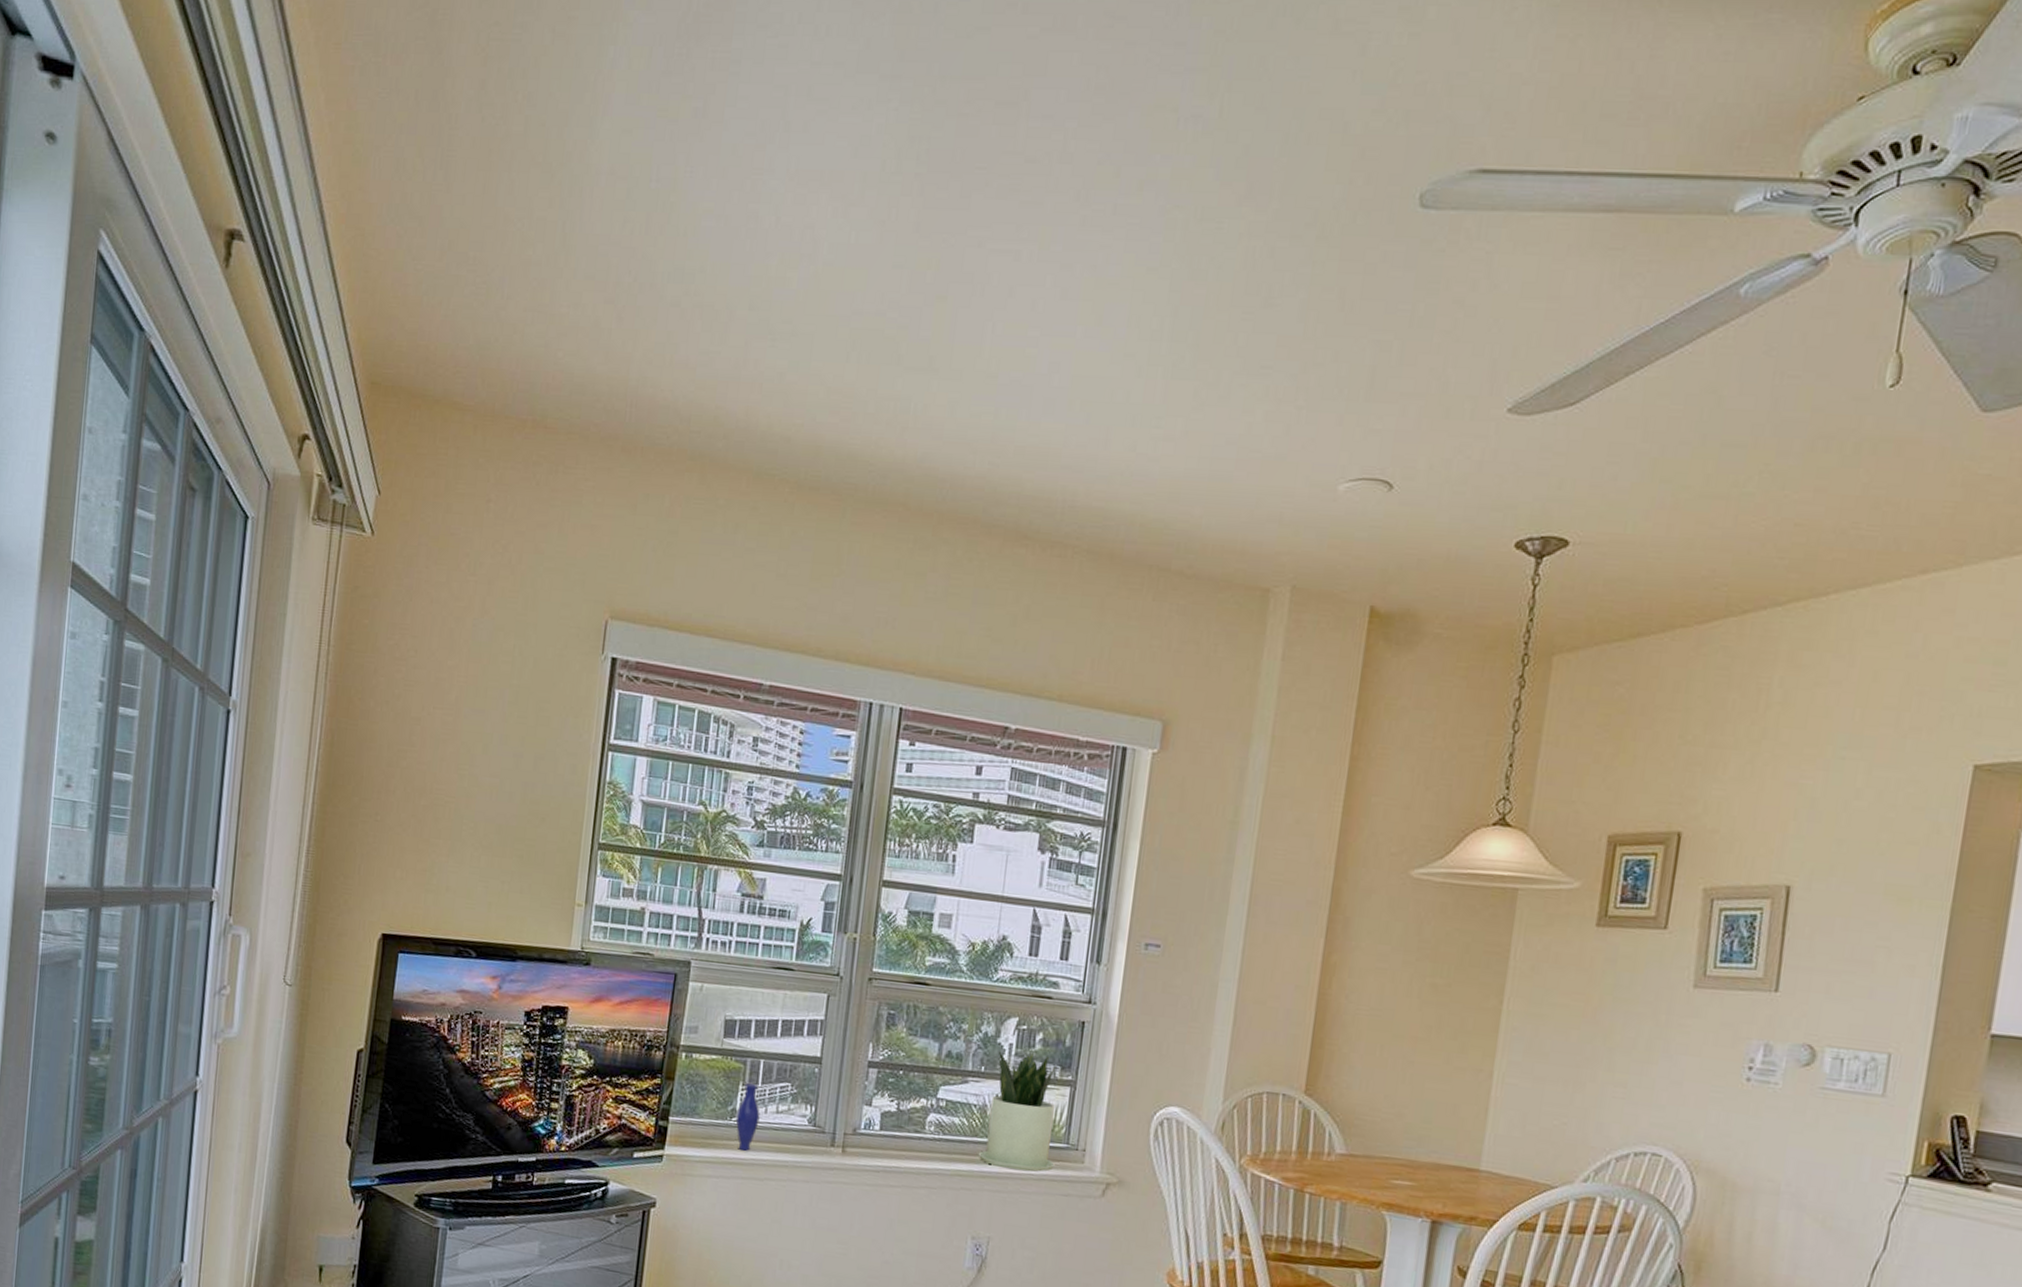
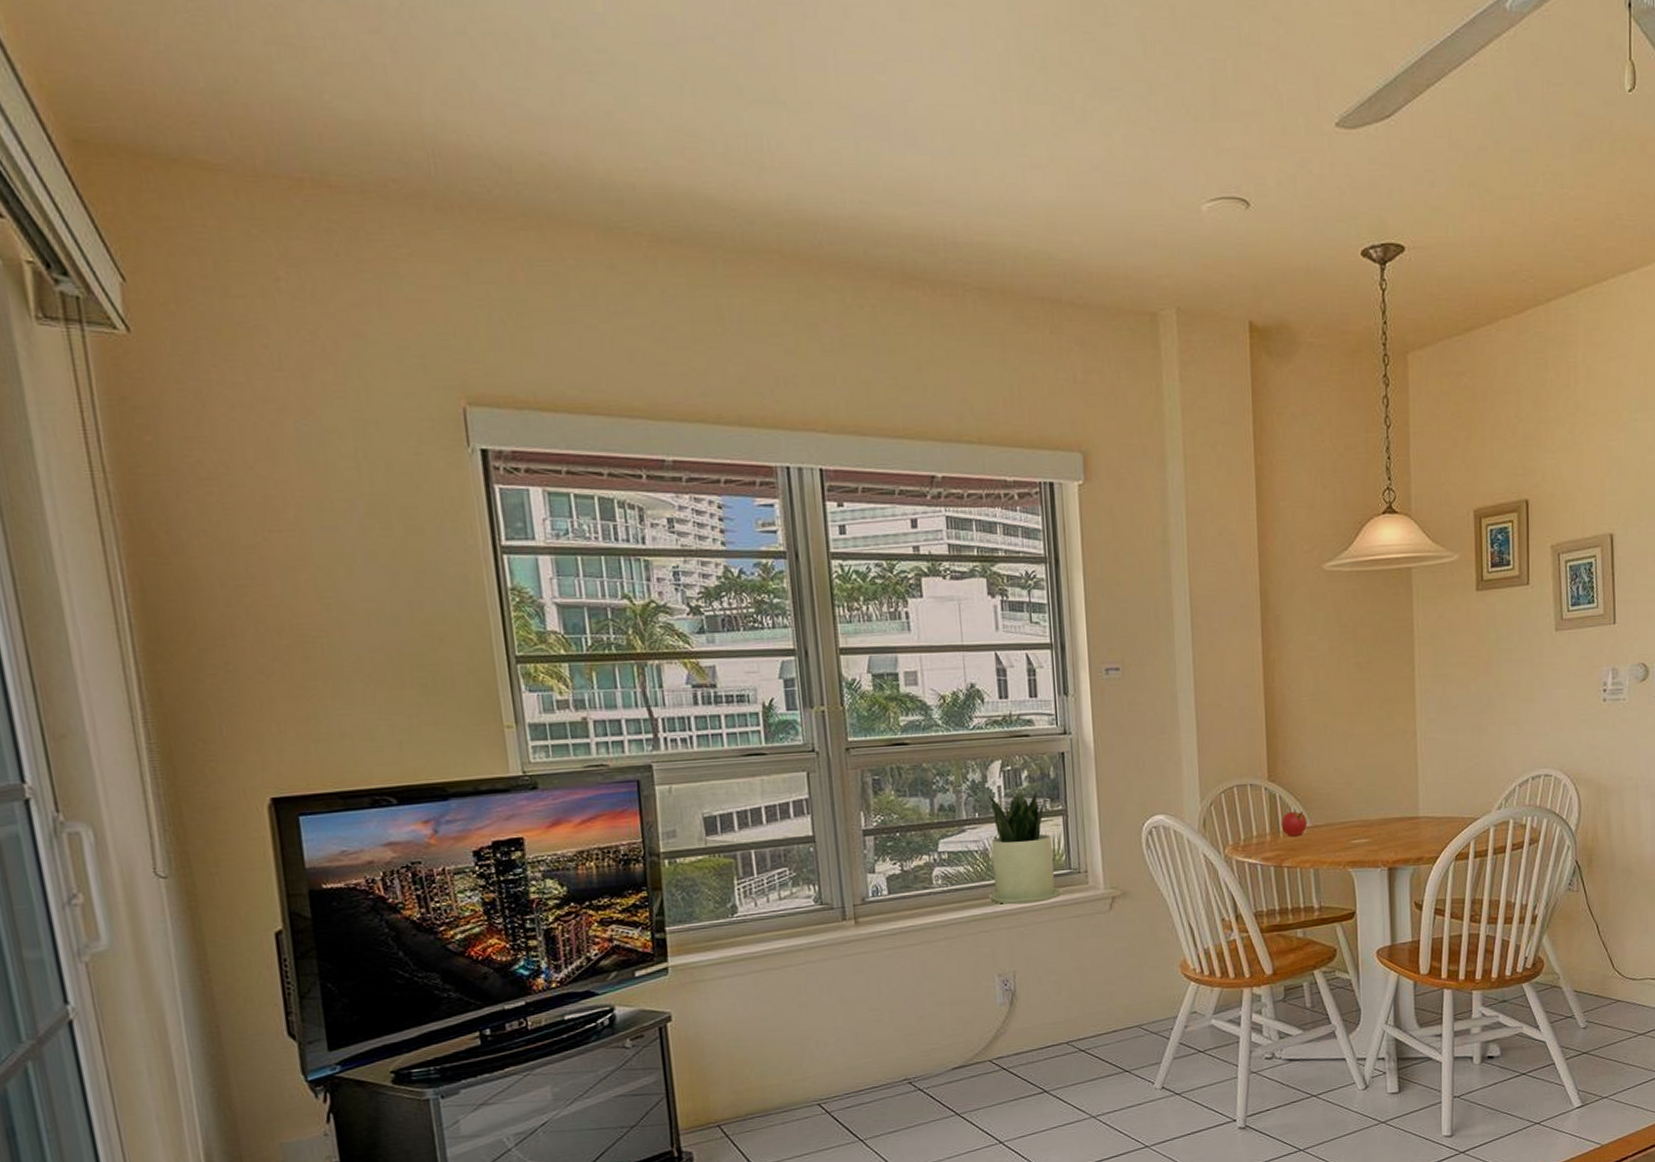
vase: present [735,1083,760,1152] -> none [736,876,764,946]
fruit: none [1310,1132,1343,1163] -> present [1281,811,1308,837]

